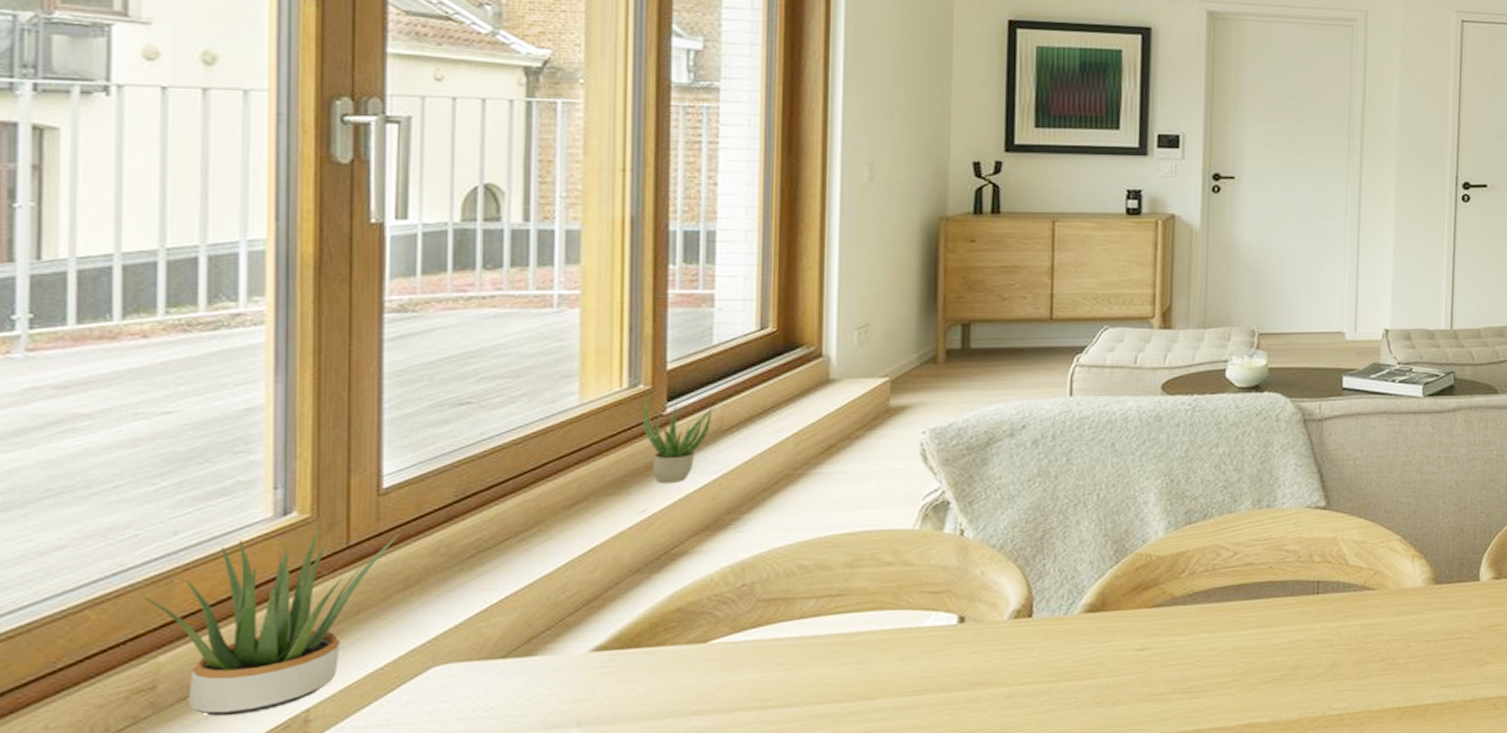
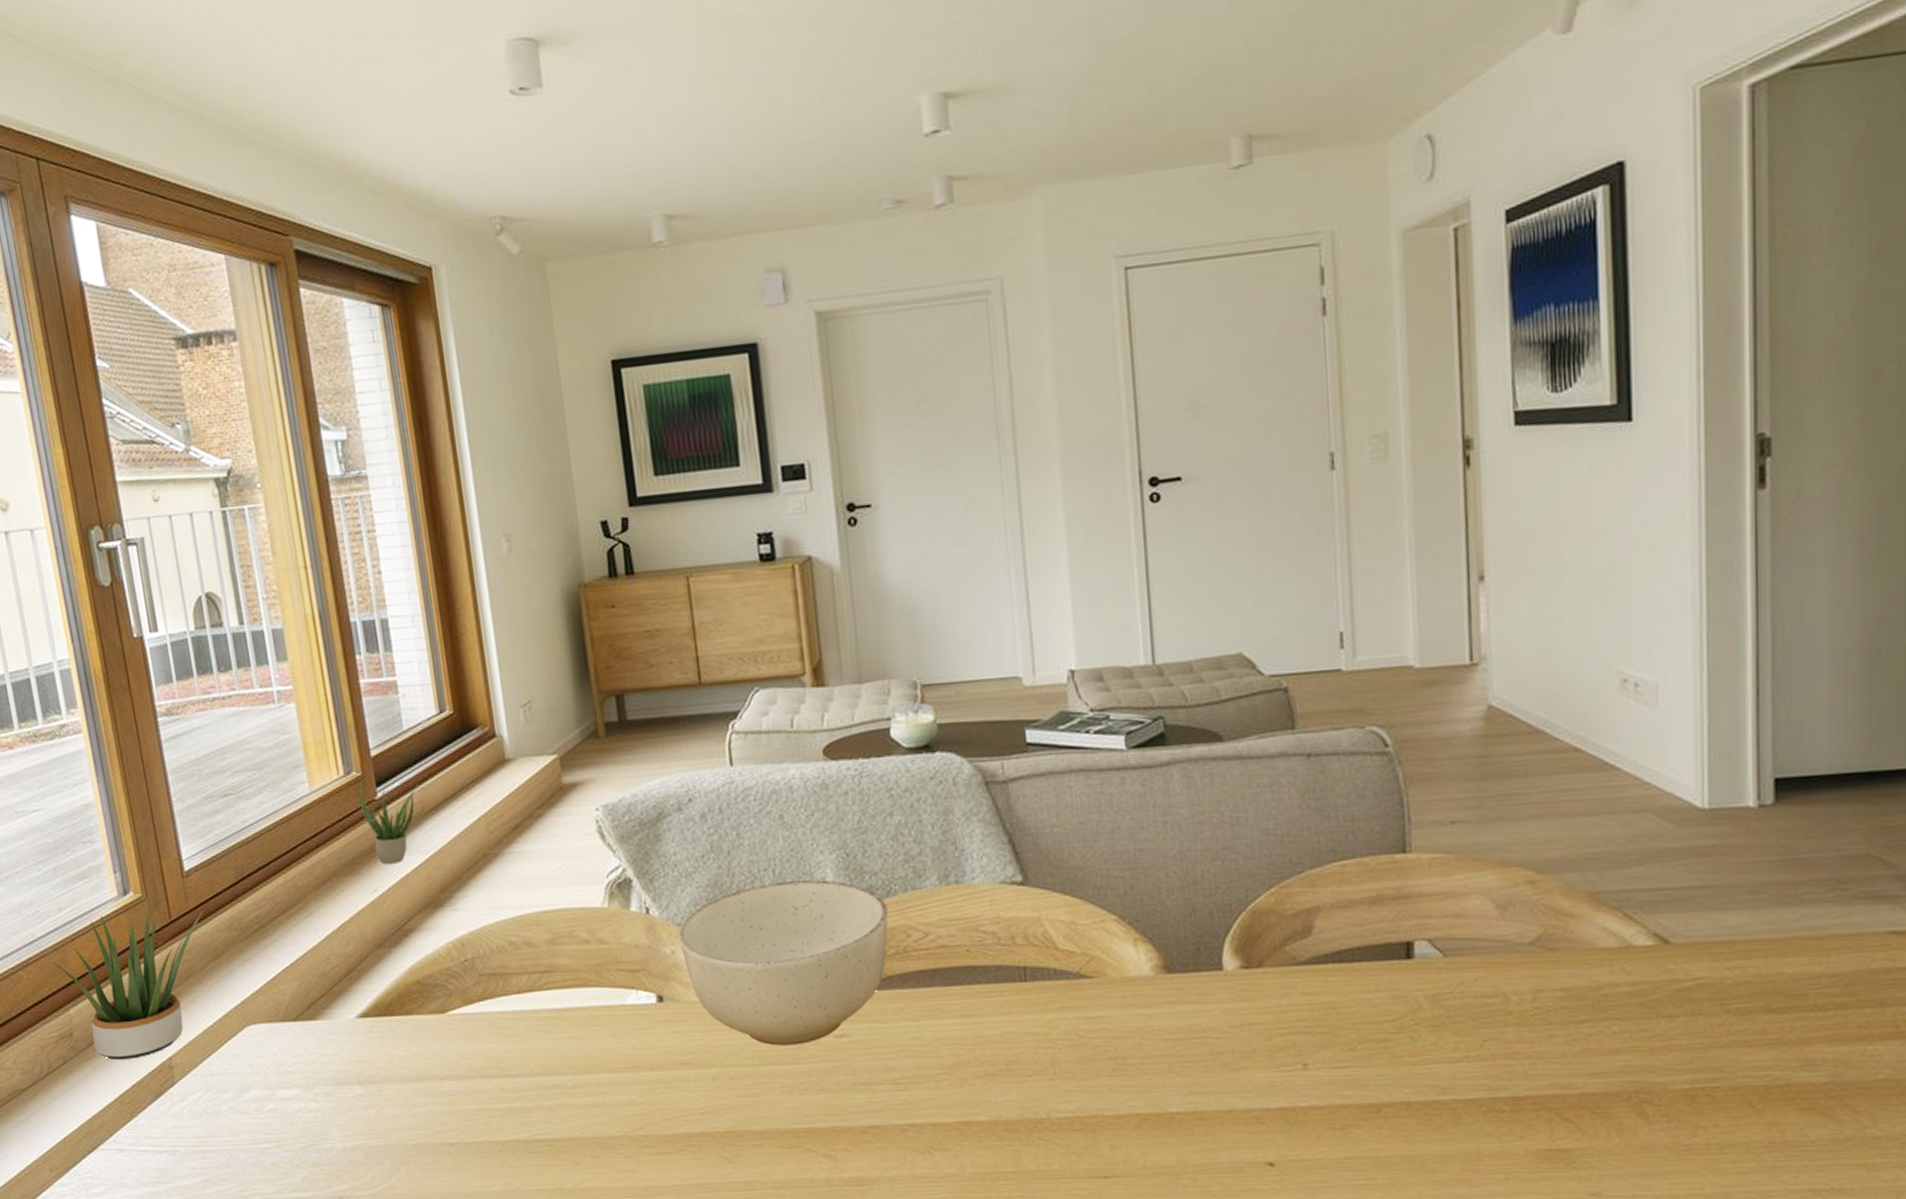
bowl: none [990,503,1202,662] -> present [677,880,888,1046]

